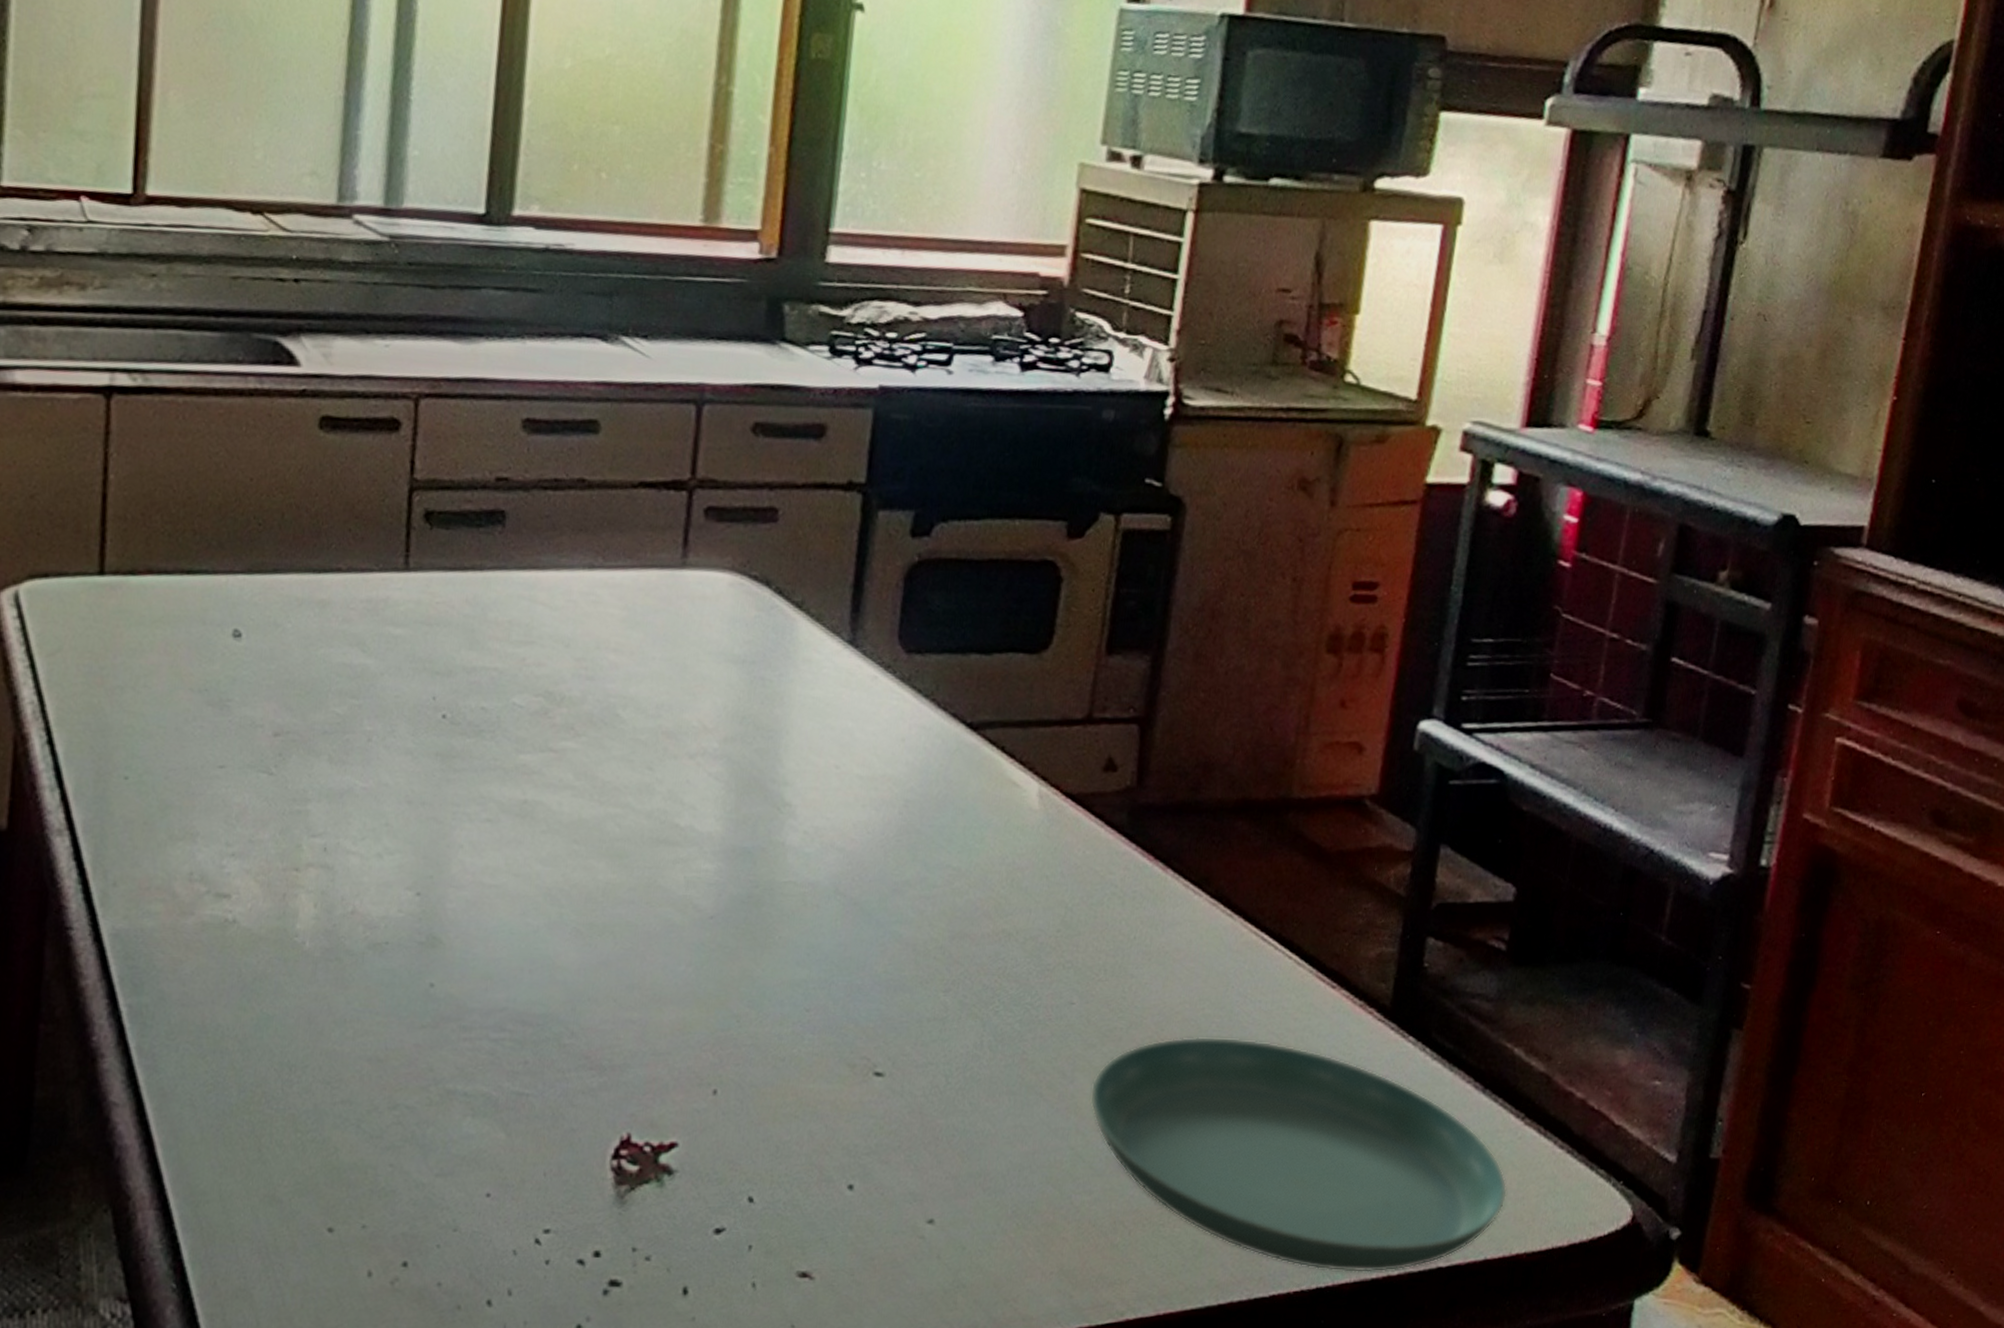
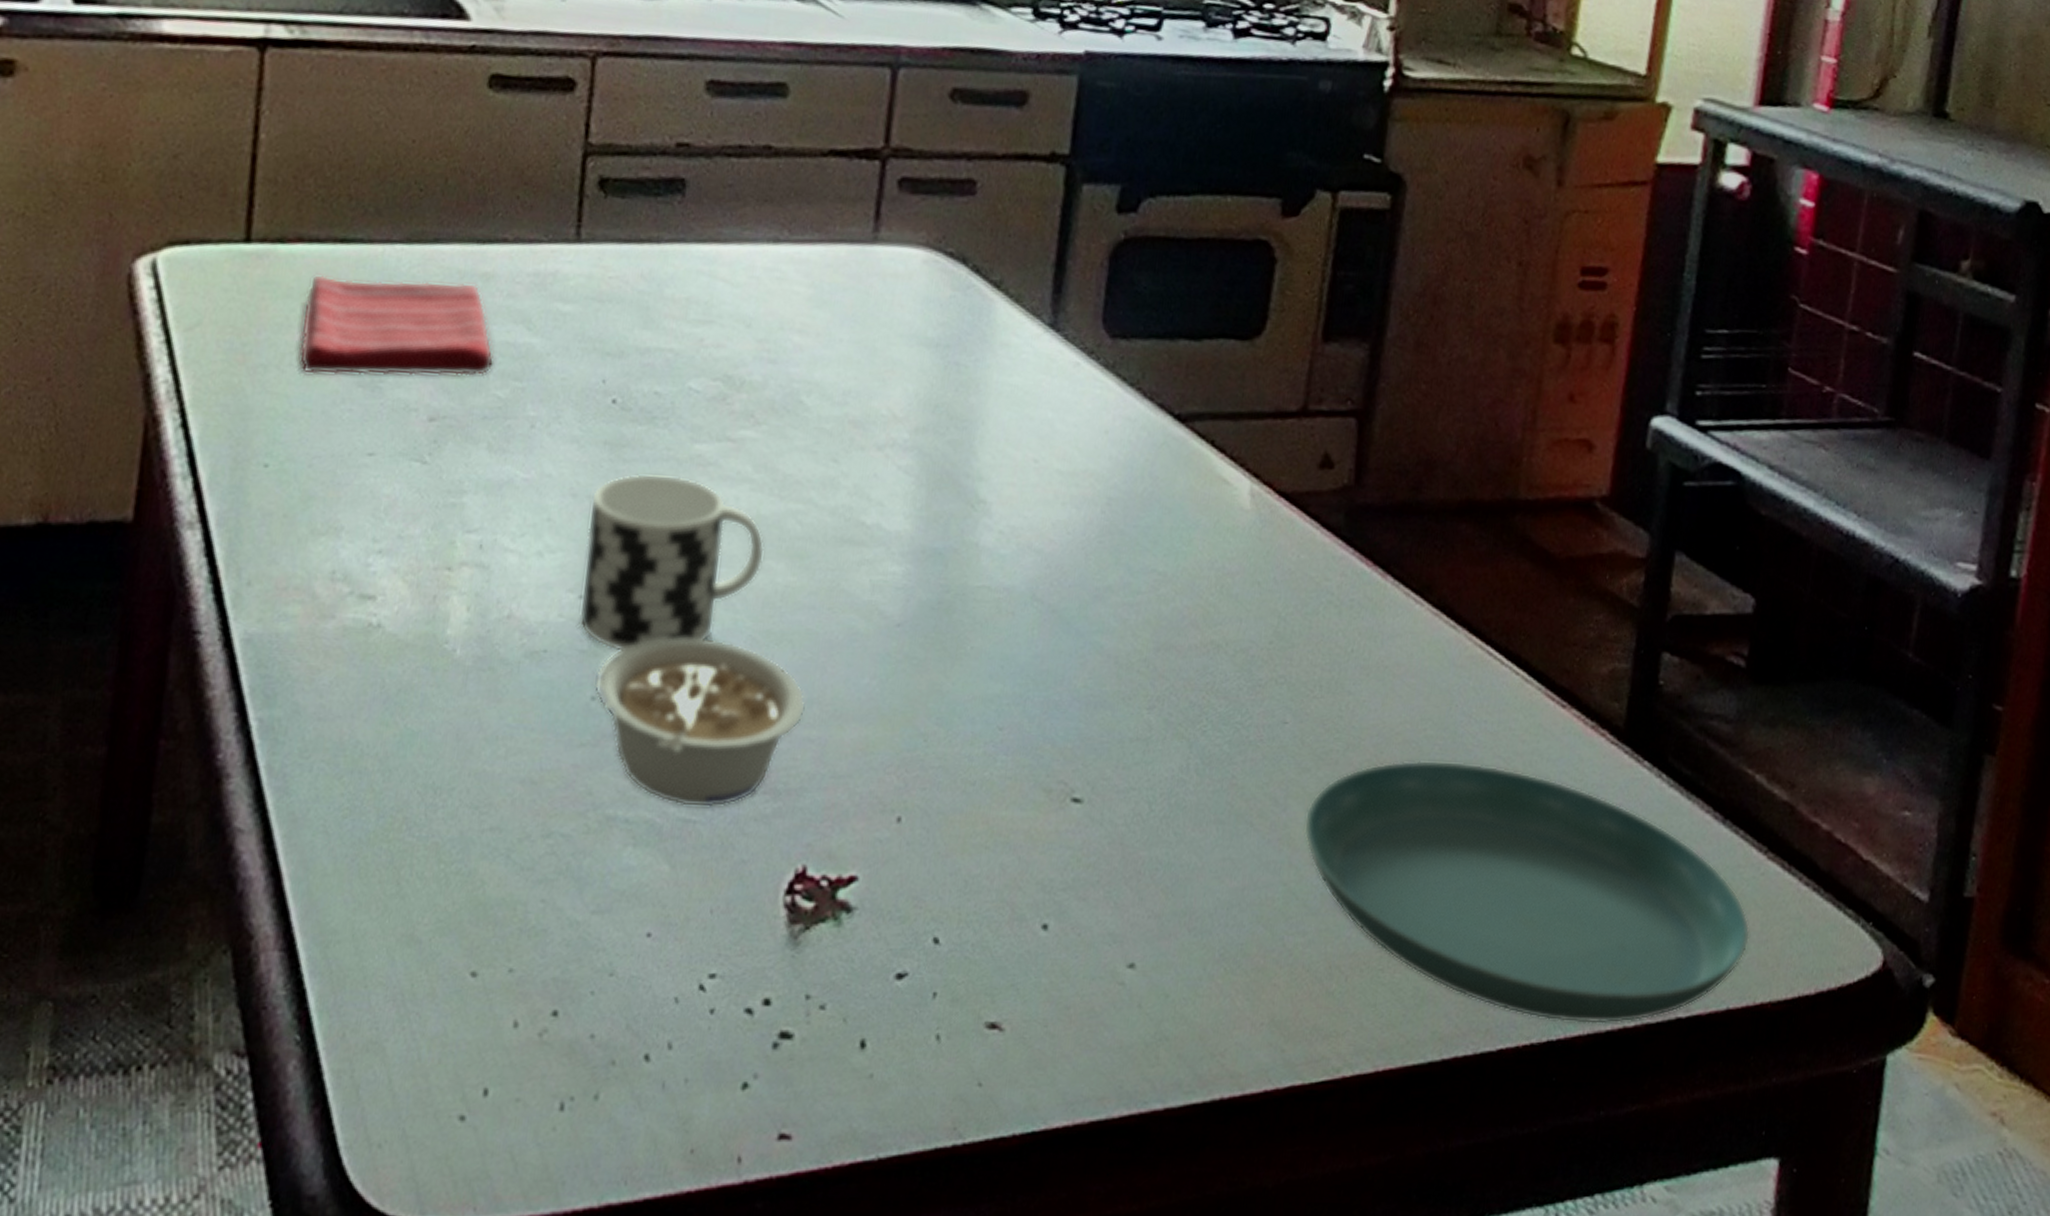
dish towel: none [152,604,333,695] -> present [298,275,495,377]
cup: none [417,781,587,942] -> present [579,473,765,650]
legume: none [432,929,628,1083] -> present [594,637,807,808]

